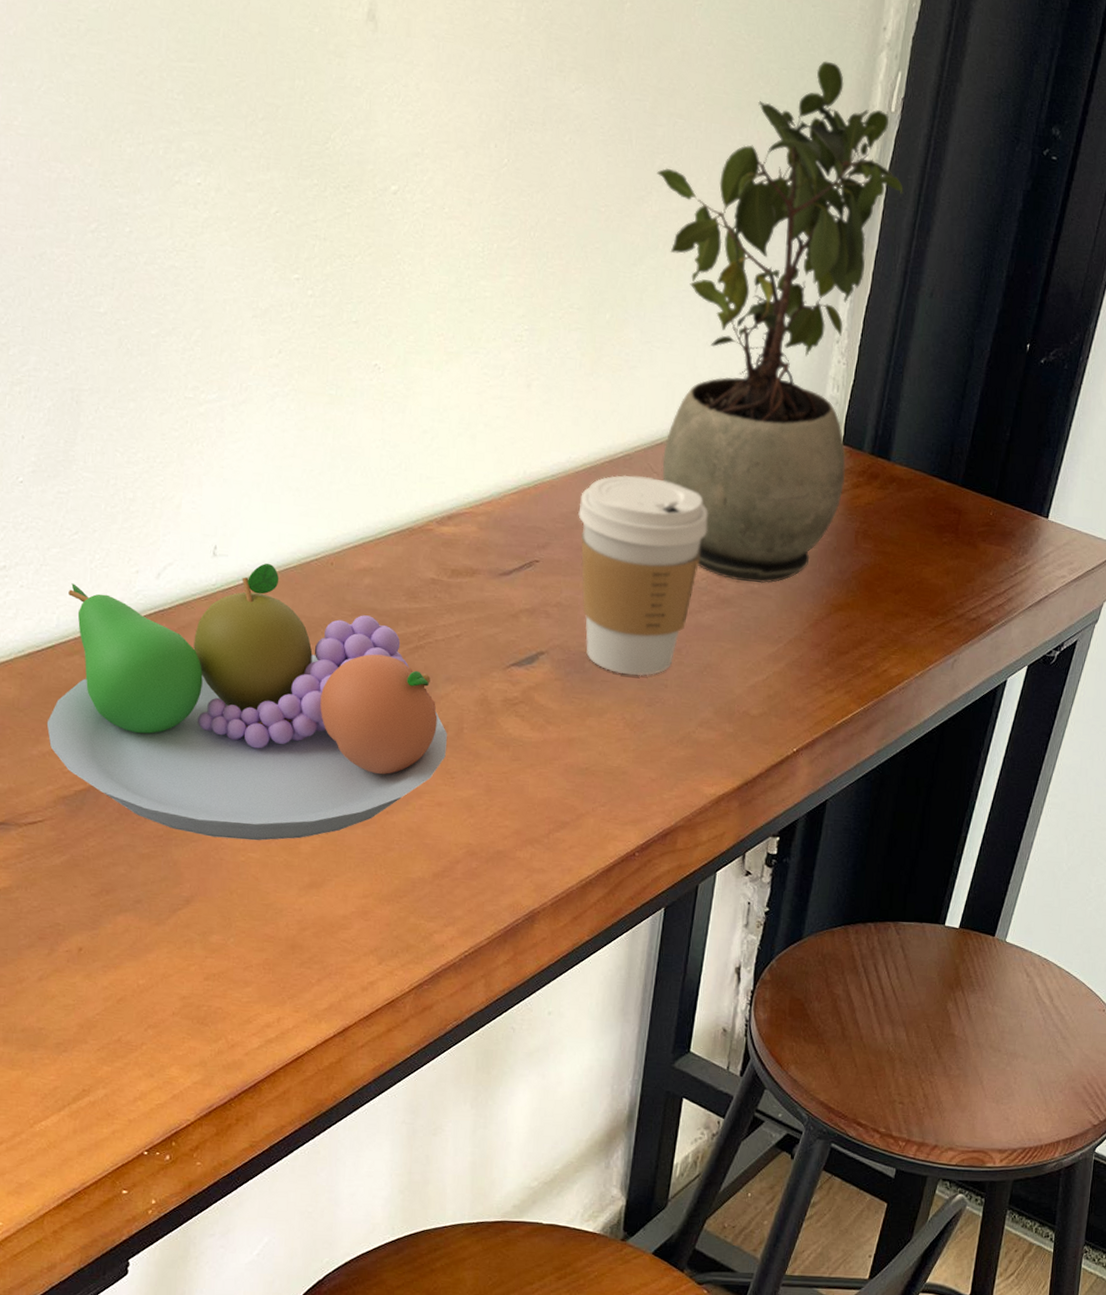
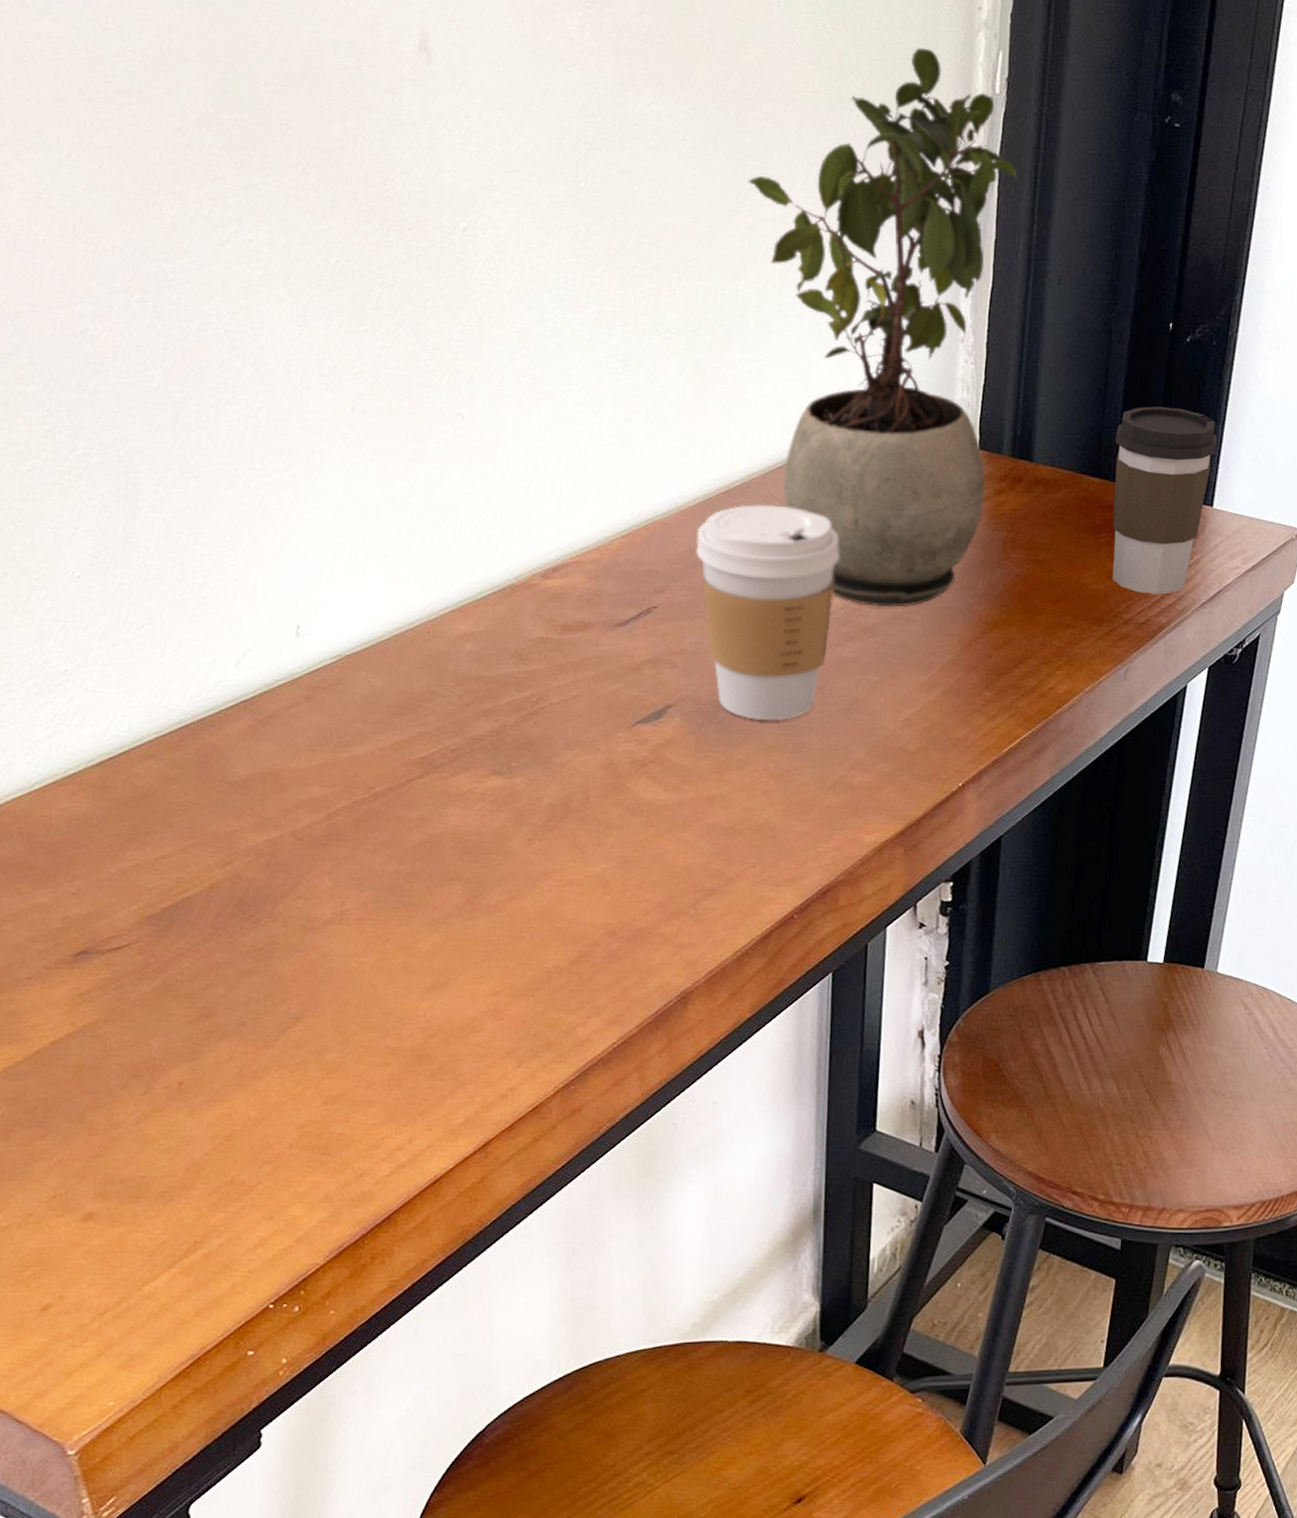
fruit bowl: present [46,563,447,841] -> none [124,638,573,944]
coffee cup: none [951,419,1060,595] -> present [1112,406,1218,594]

